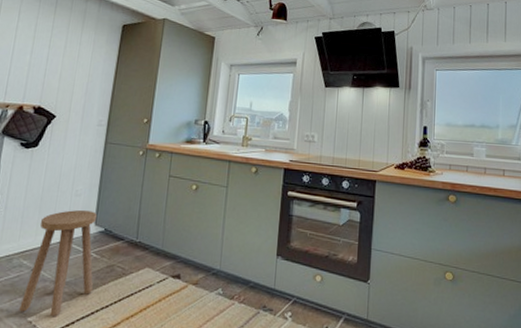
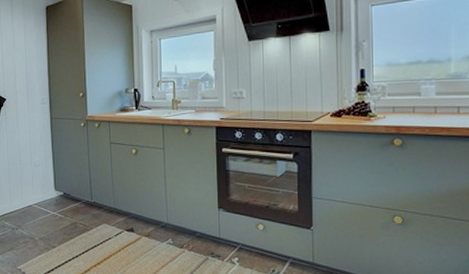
stool: present [19,209,97,317] -> none [9,178,64,266]

